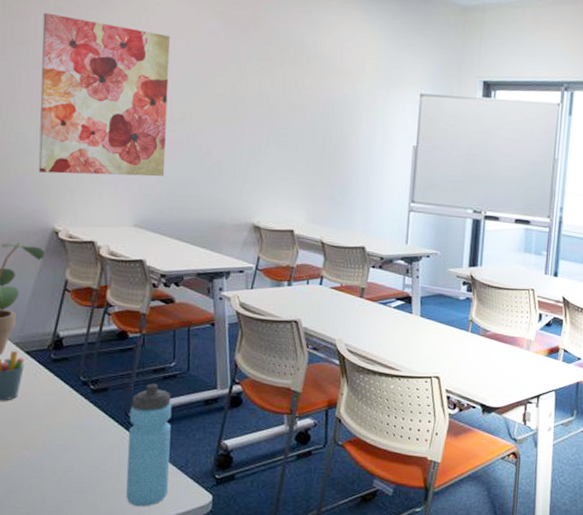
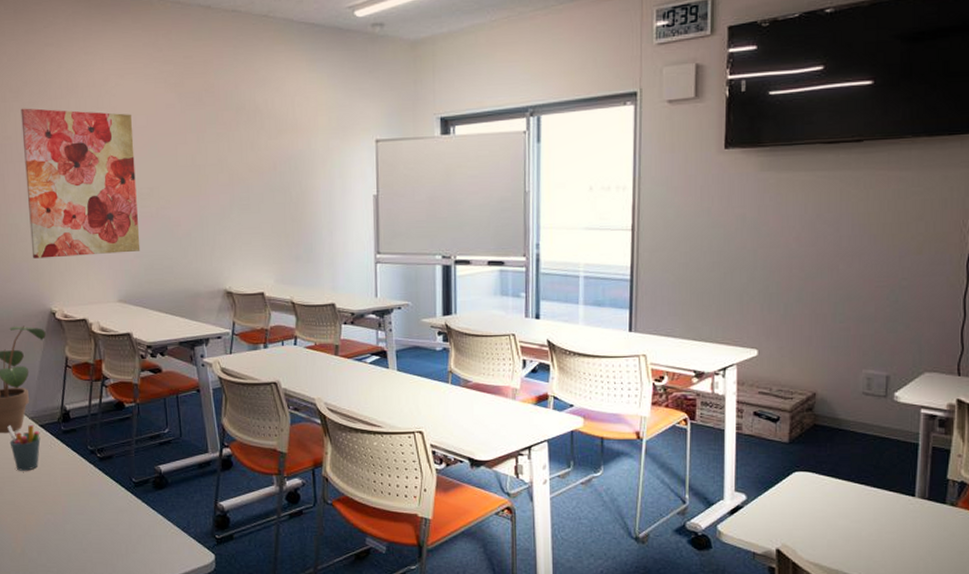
water bottle: present [126,383,172,507] -> none [133,450,175,566]

